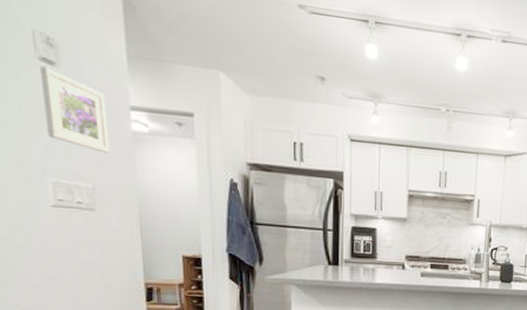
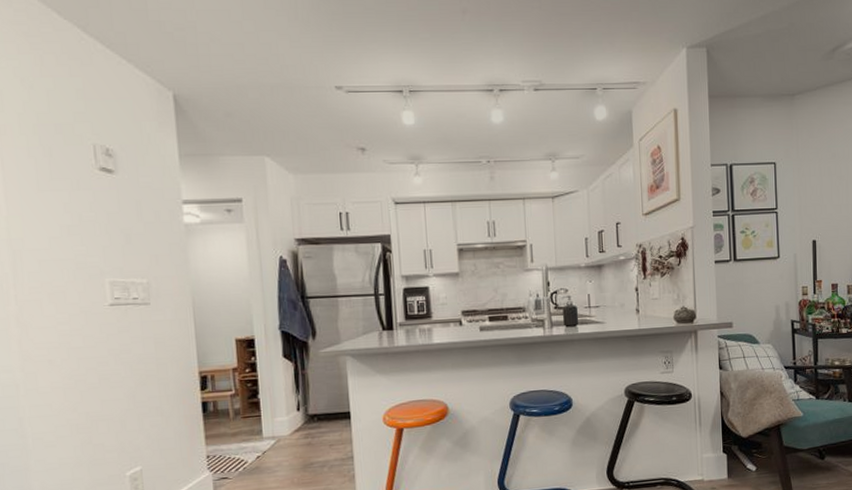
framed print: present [40,66,111,153] -> none [100,176,164,248]

